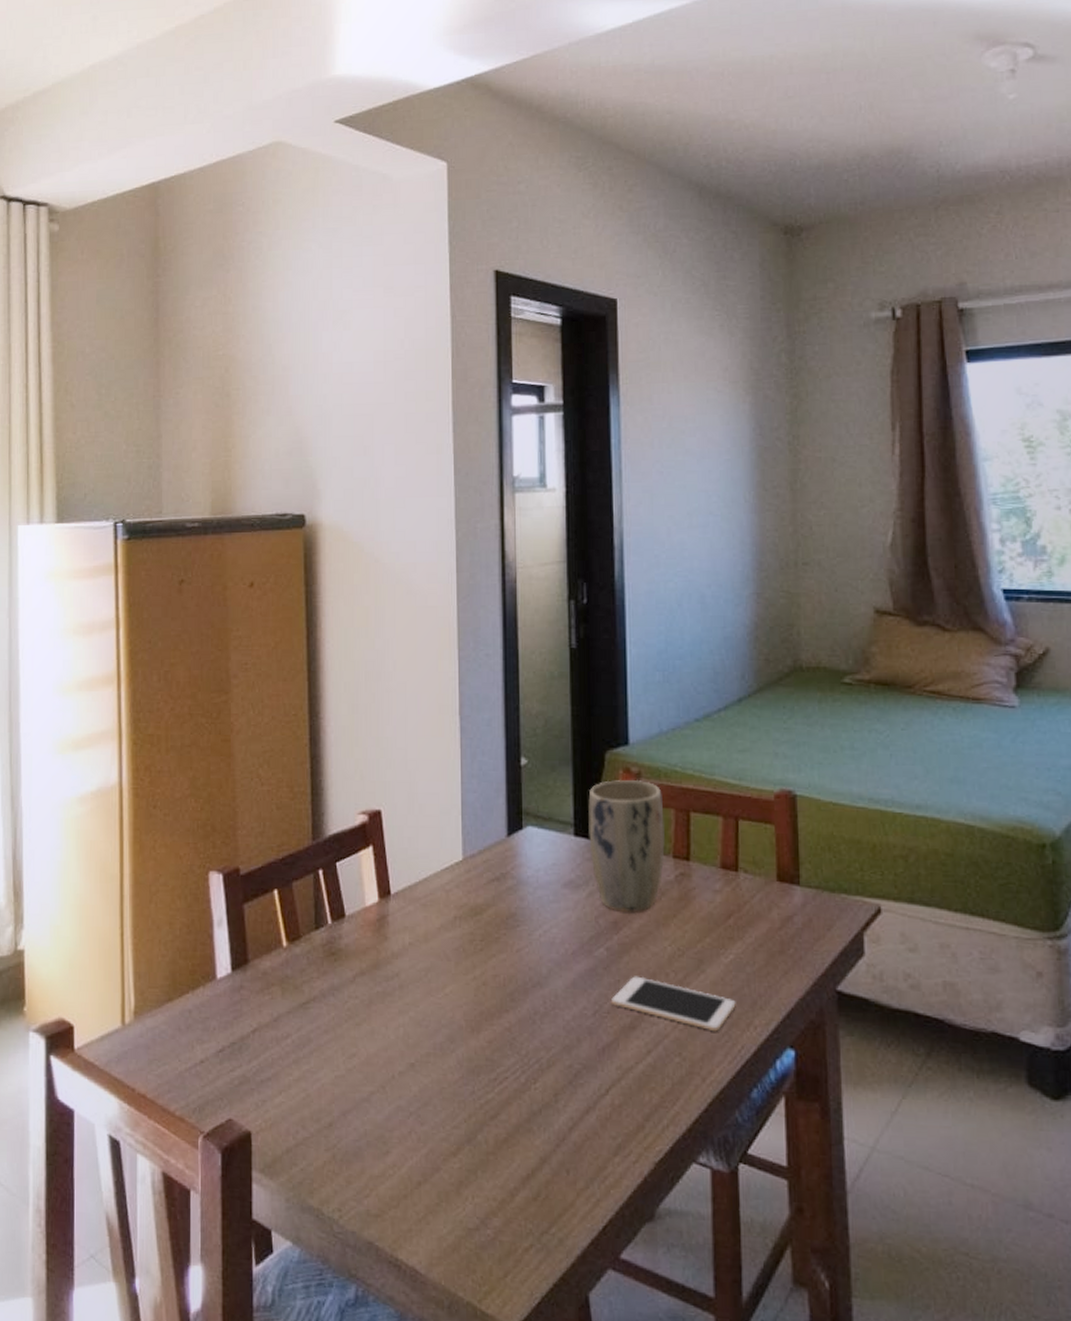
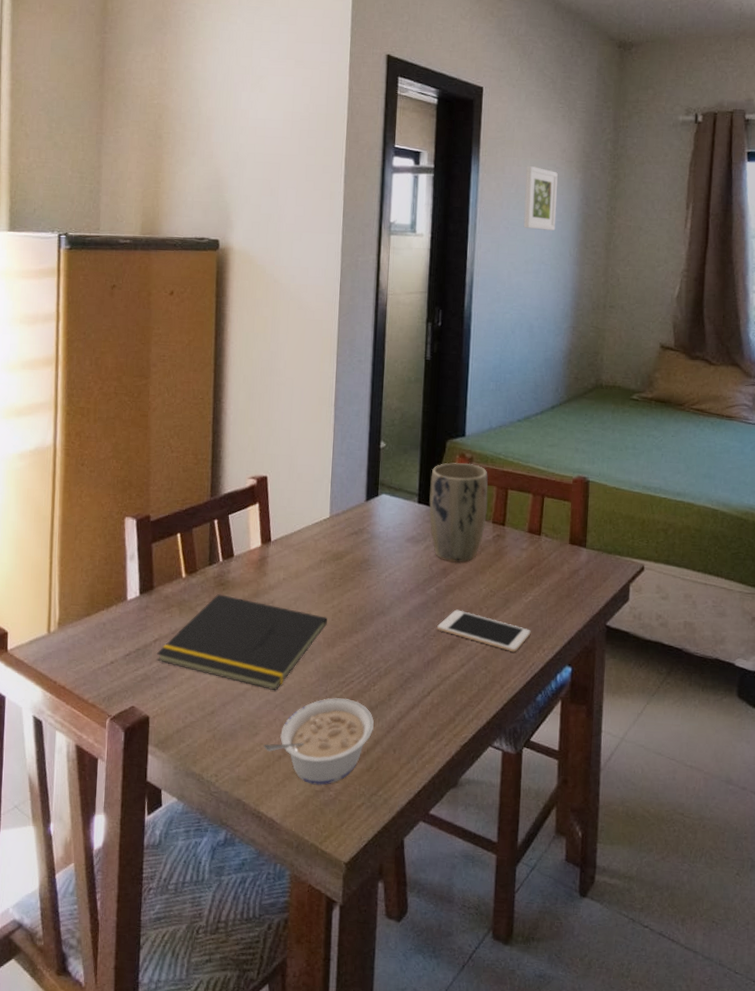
notepad: none [256,965,469,1094] -> present [156,593,327,691]
legume: none [398,1101,538,1221] -> present [264,698,374,785]
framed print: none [680,391,724,472] -> present [523,165,558,231]

